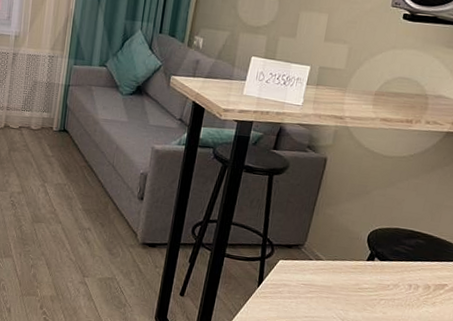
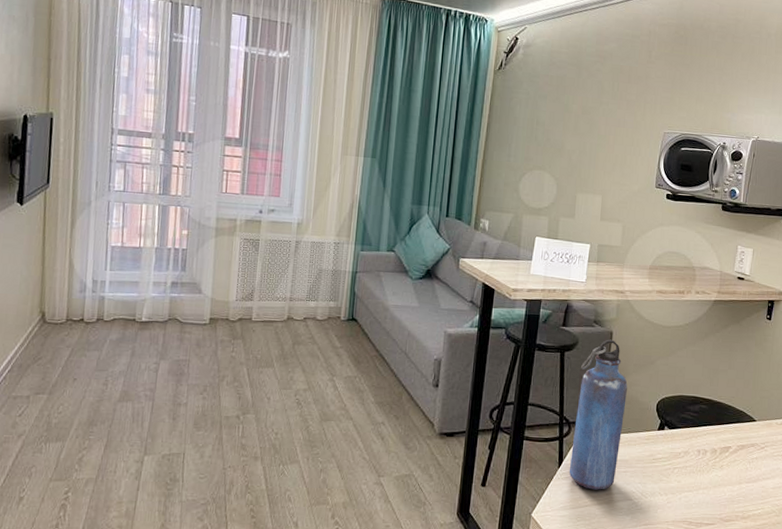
water bottle: none [268,165,338,312] -> present [569,339,628,490]

